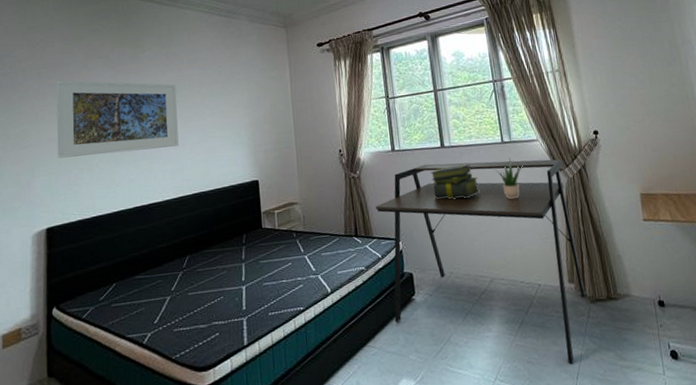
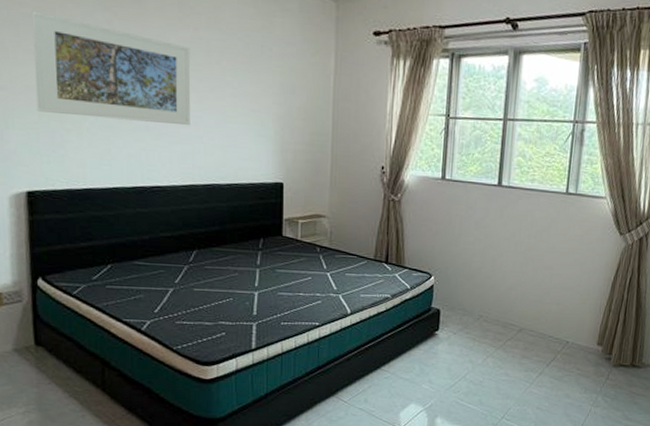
desk: present [375,159,586,365] -> none [412,200,627,417]
stack of books: present [430,164,481,200] -> none [478,208,531,245]
potted plant: present [496,158,523,200] -> none [552,211,582,255]

